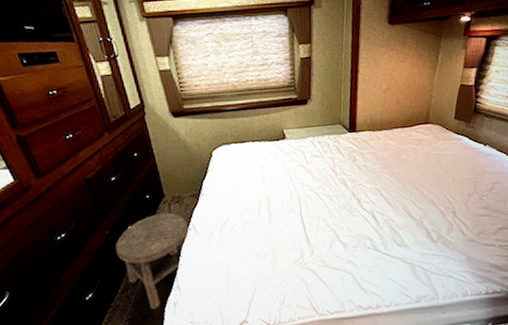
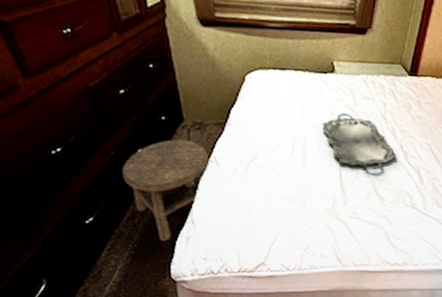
serving tray: none [282,171,352,219] -> present [323,112,397,169]

